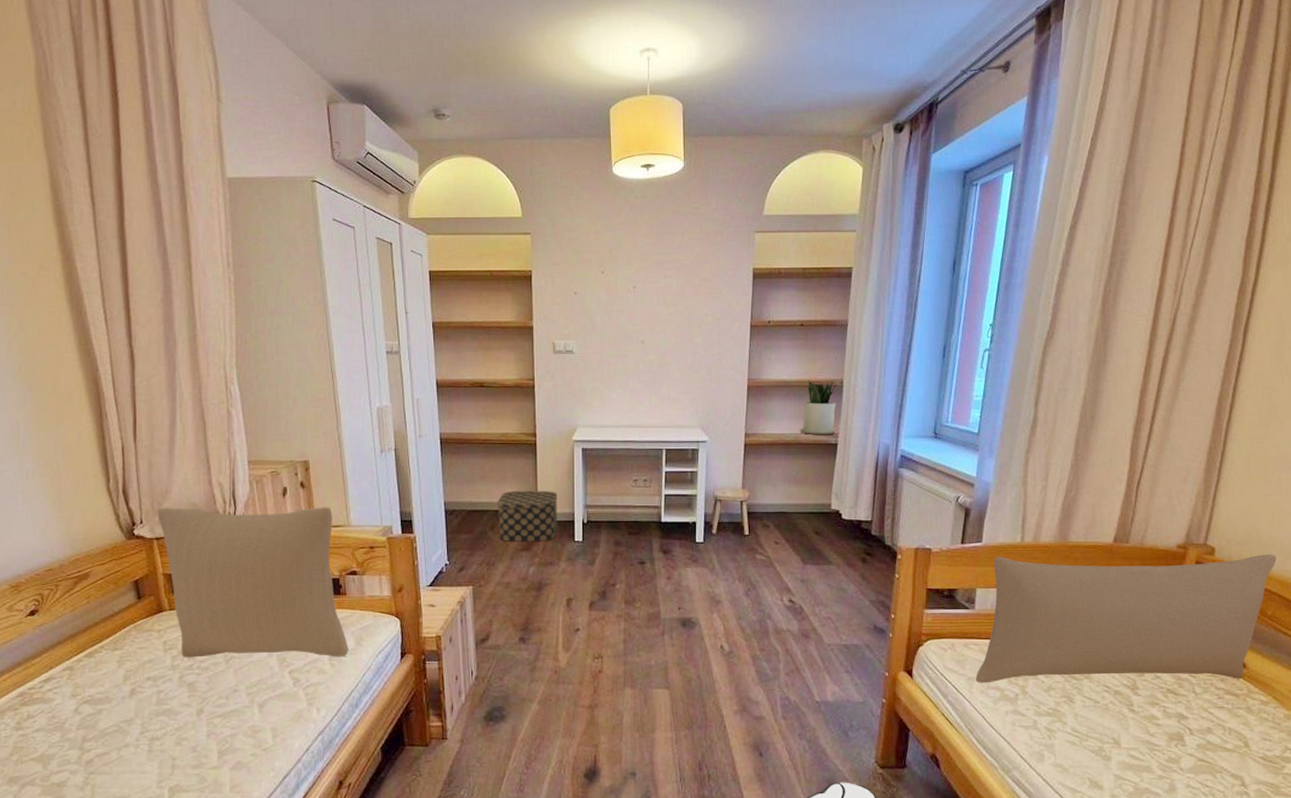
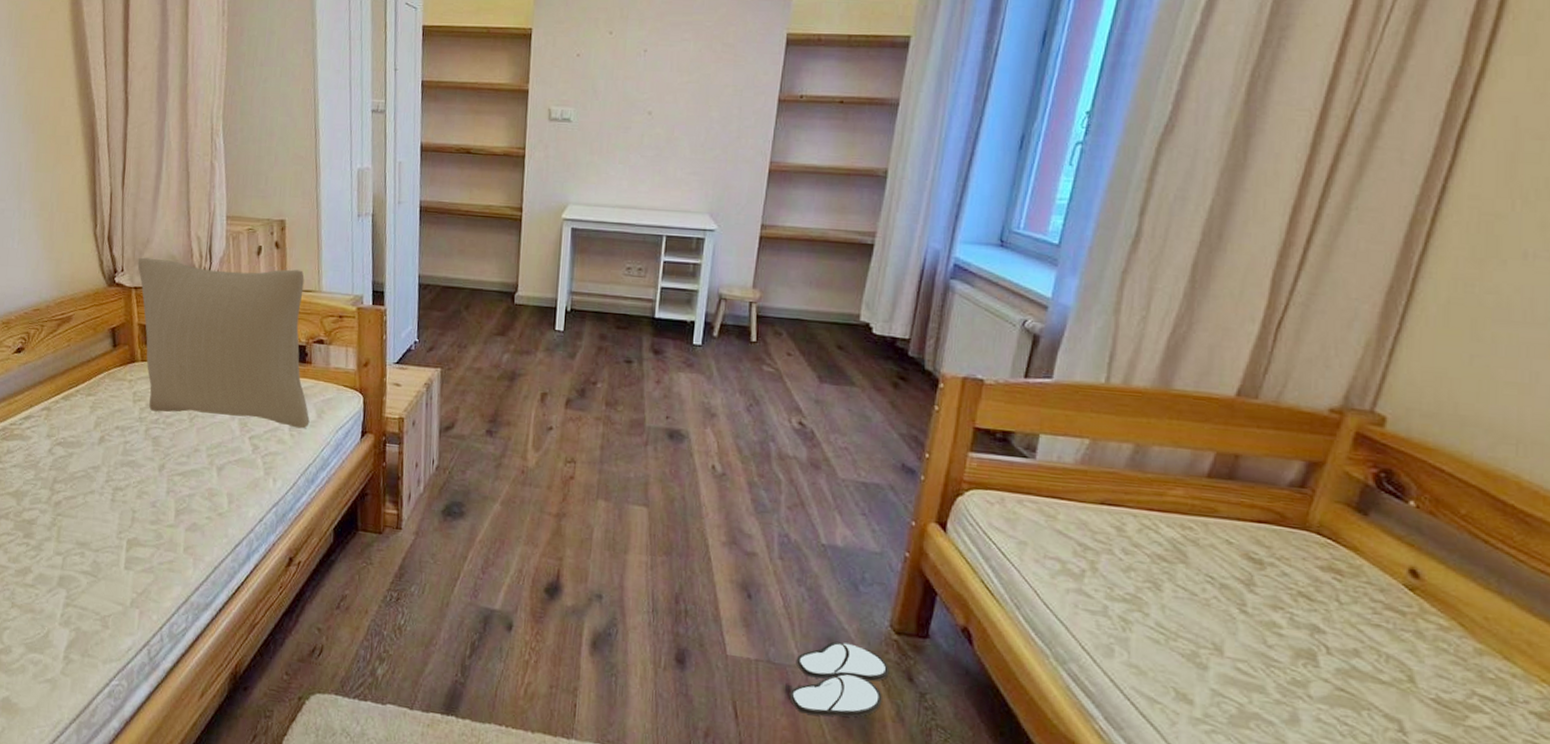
storage box: present [497,490,558,542] -> none [473,268,541,327]
planter: present [799,380,837,435] -> none [827,167,880,234]
pillow: present [976,554,1277,684] -> none [1029,398,1481,592]

